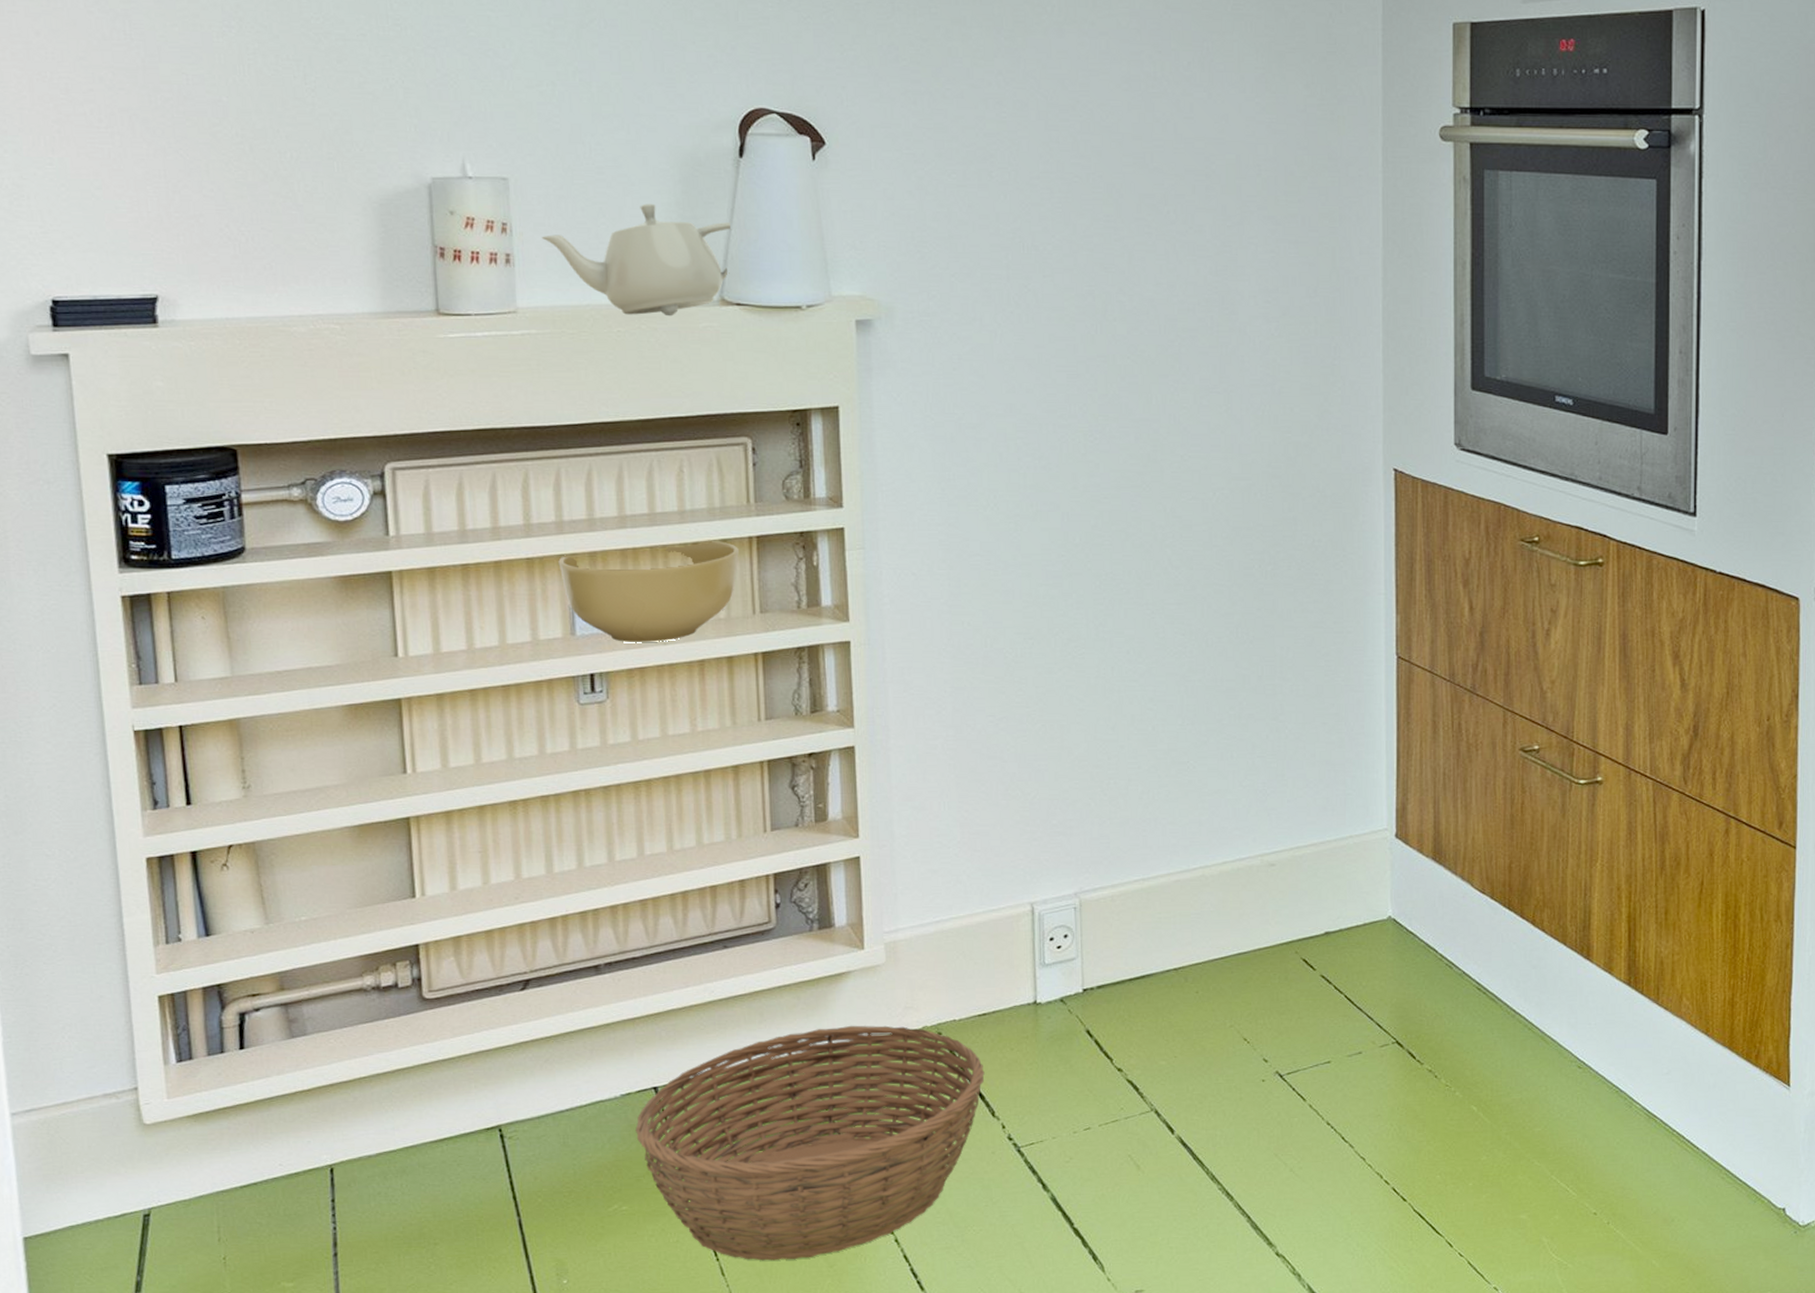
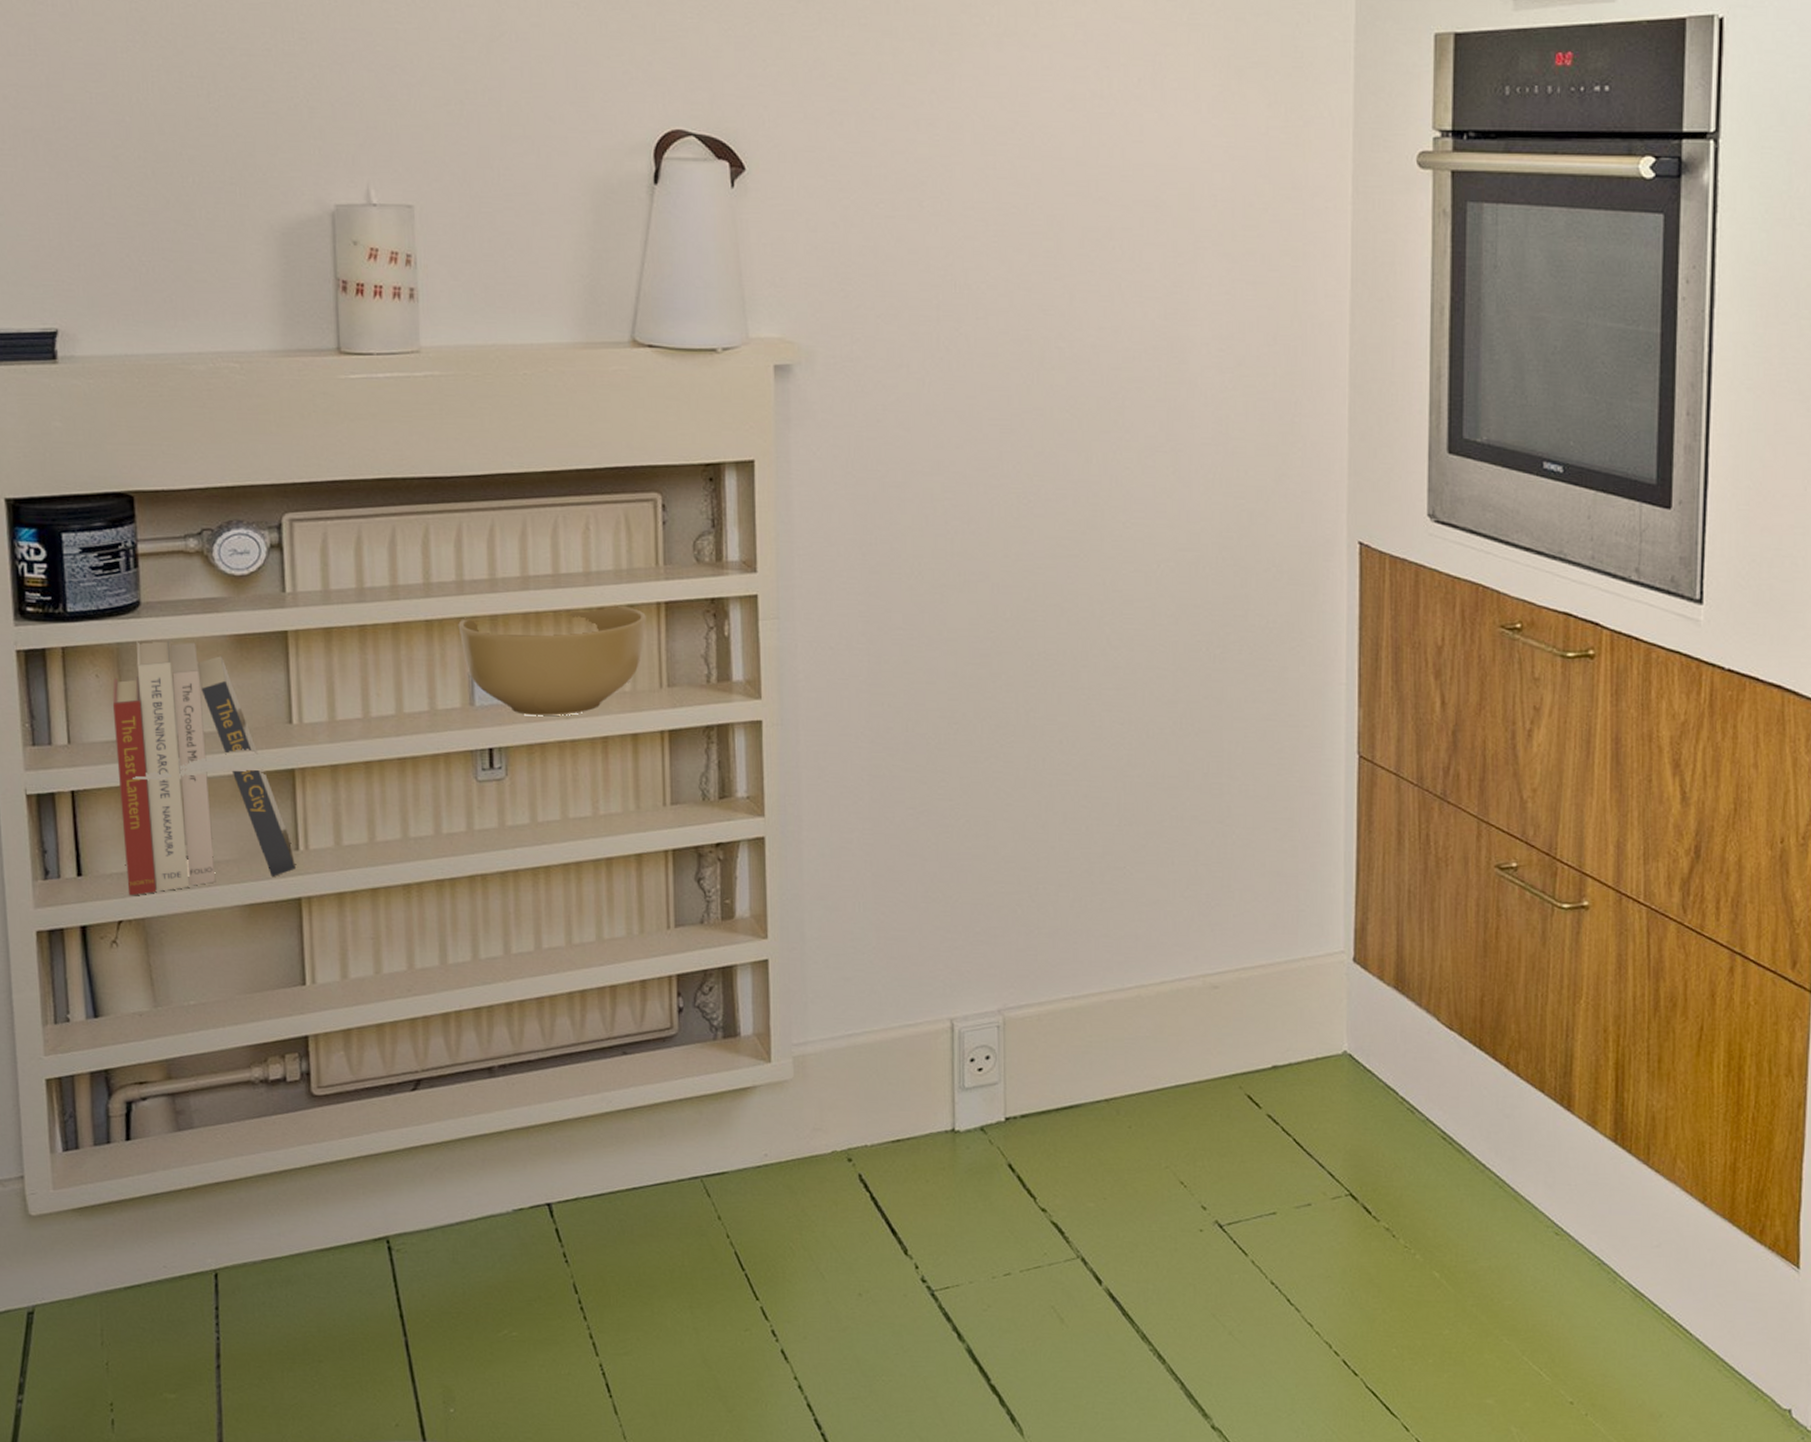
books: none [219,581,404,822] -> present [112,638,296,896]
teapot: present [542,203,733,317] -> none [447,234,646,359]
basket: present [635,1025,985,1261] -> none [527,1145,897,1402]

